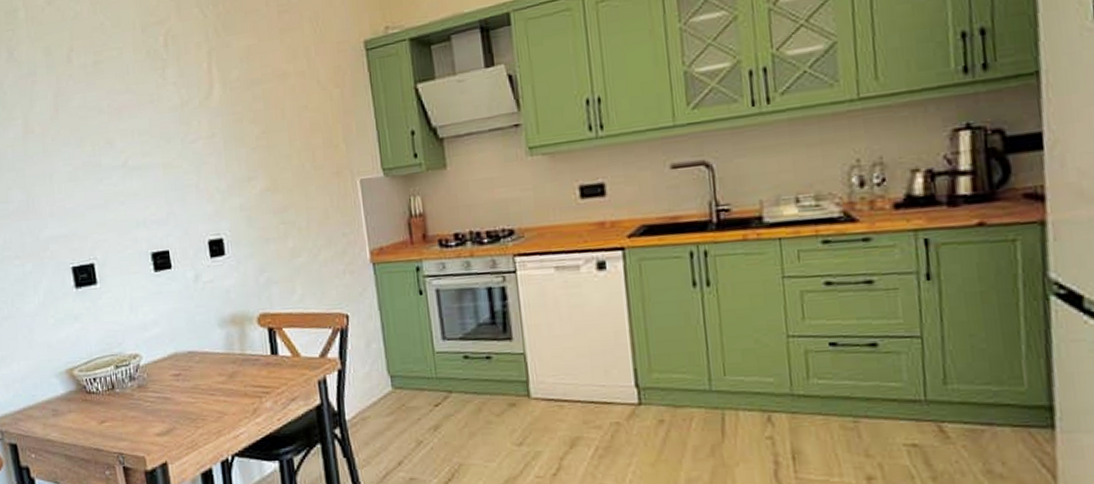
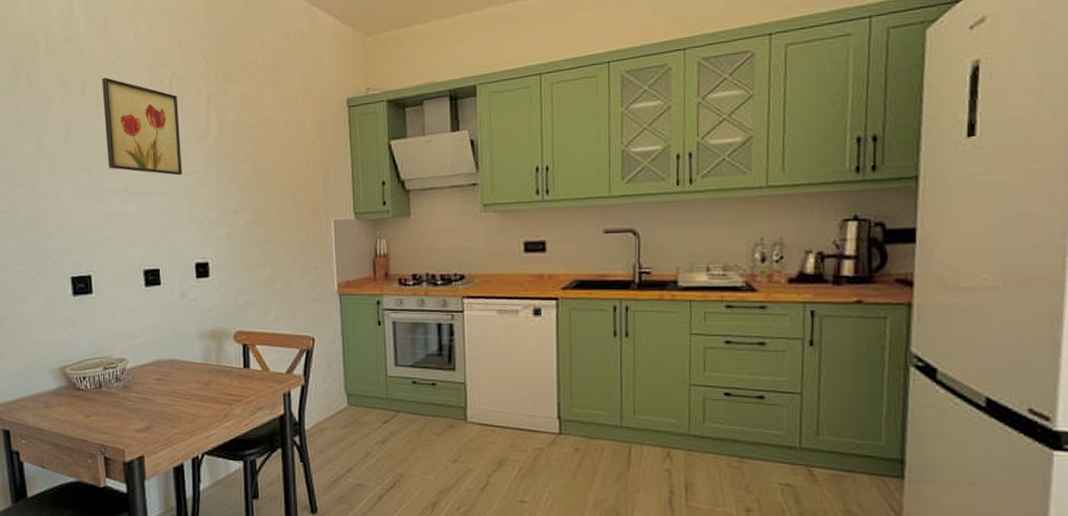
wall art: none [89,41,186,144] -> present [101,77,182,176]

